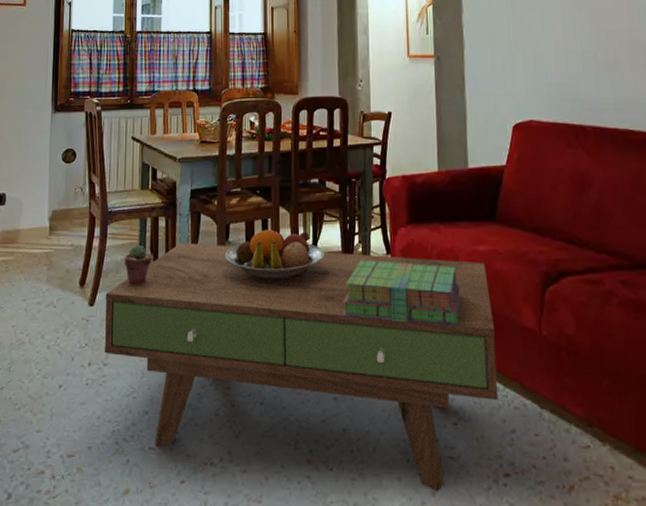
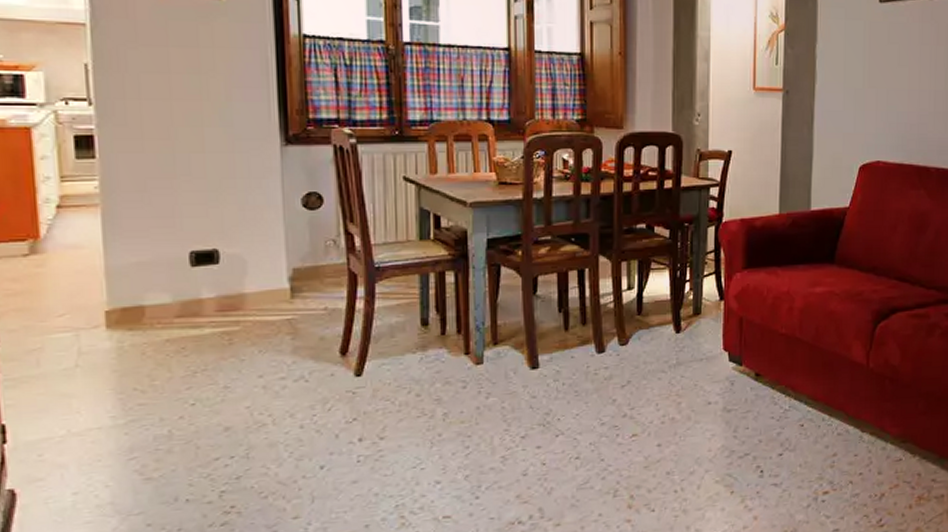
coffee table: present [104,243,499,491] -> none [376,299,825,516]
potted succulent: present [124,244,152,285] -> none [400,303,439,350]
fruit bowl: present [226,227,324,280] -> none [533,277,650,334]
stack of books: present [344,260,460,327] -> none [671,307,794,367]

